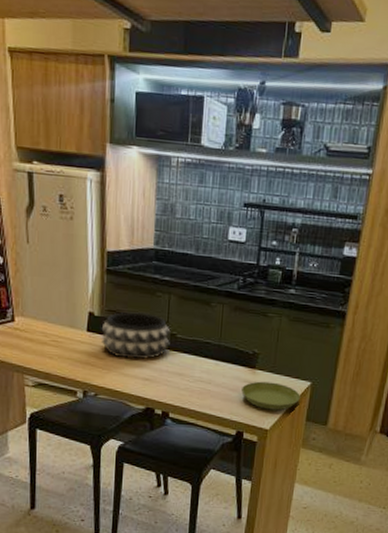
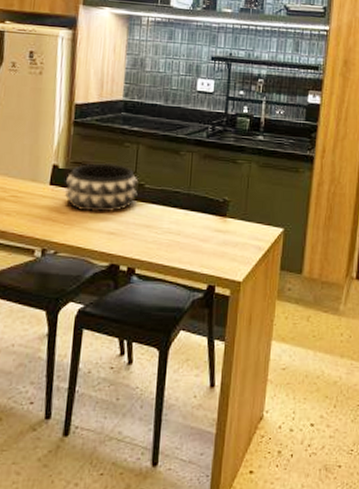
saucer: present [241,381,300,411] -> none [212,230,273,260]

